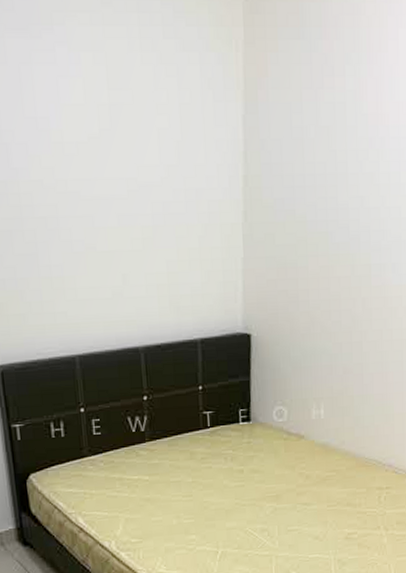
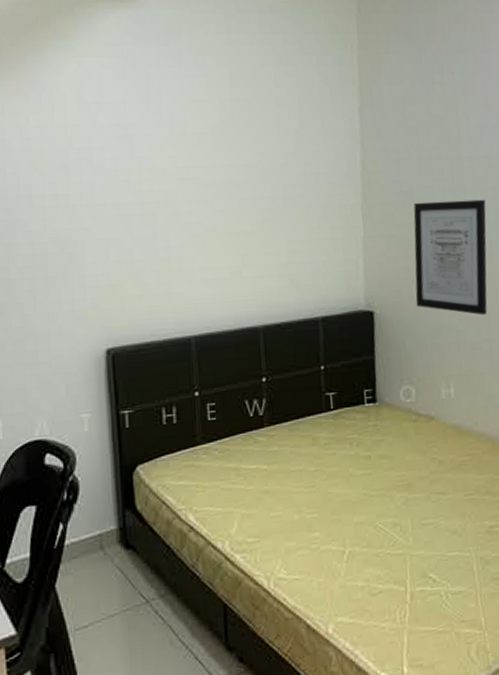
wall art: none [292,220,368,340] -> present [413,199,488,315]

